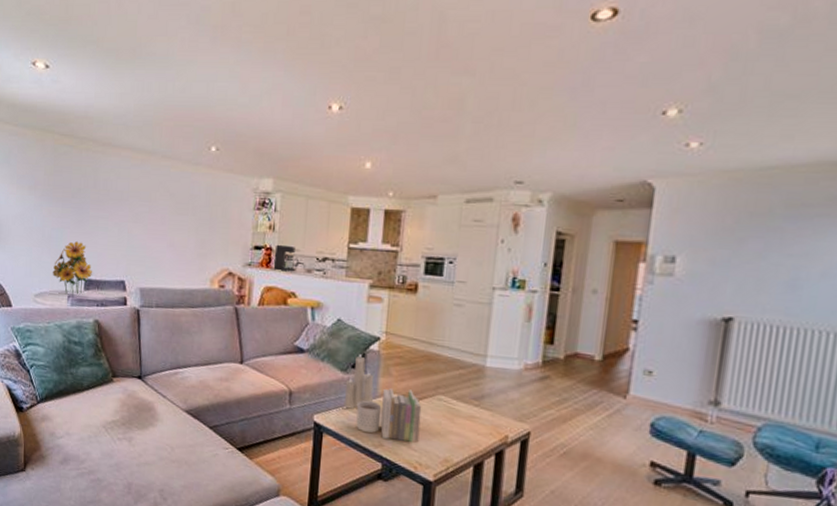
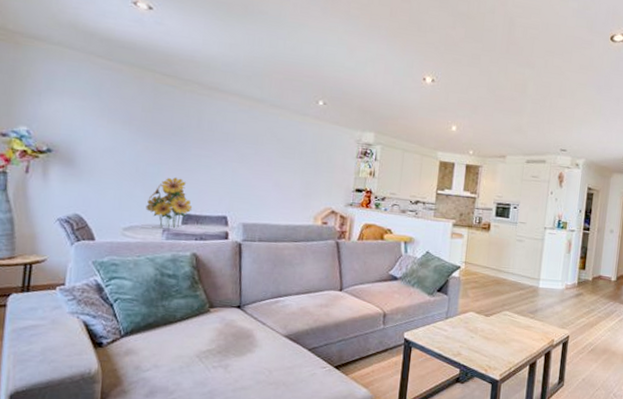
coffee maker: present [273,244,300,272] -> none [372,188,396,212]
candle: present [343,354,374,409] -> none [429,280,455,326]
mug: present [356,400,382,434] -> none [439,318,461,345]
books: present [380,388,422,443] -> none [459,307,492,350]

